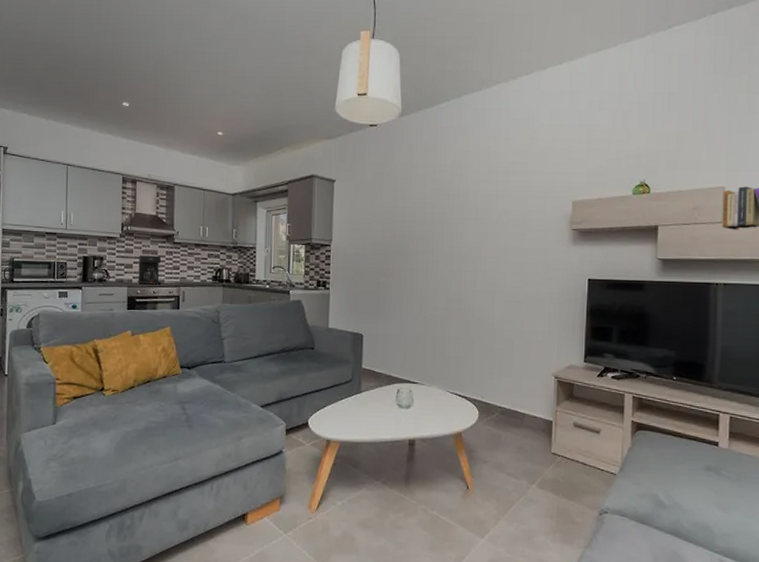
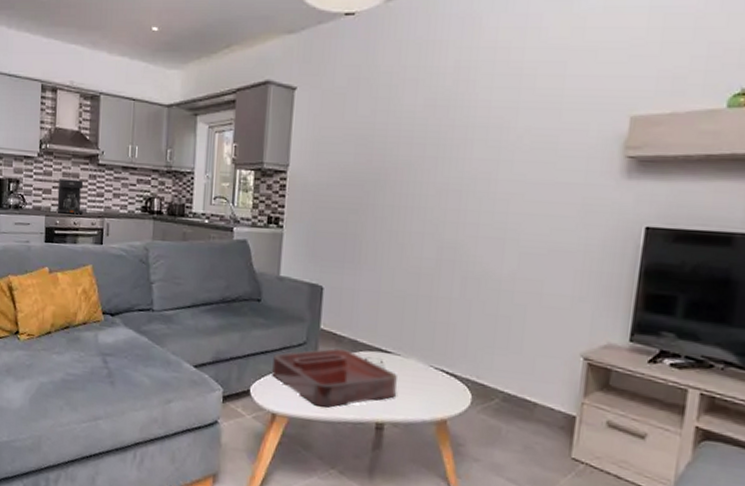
decorative tray: none [326,383,423,431] -> present [272,348,397,408]

